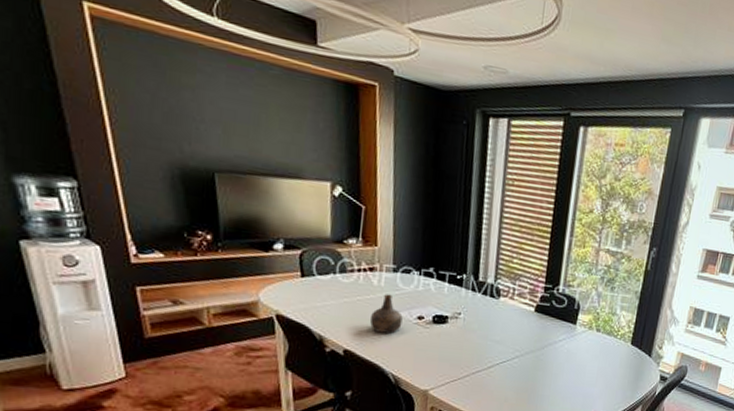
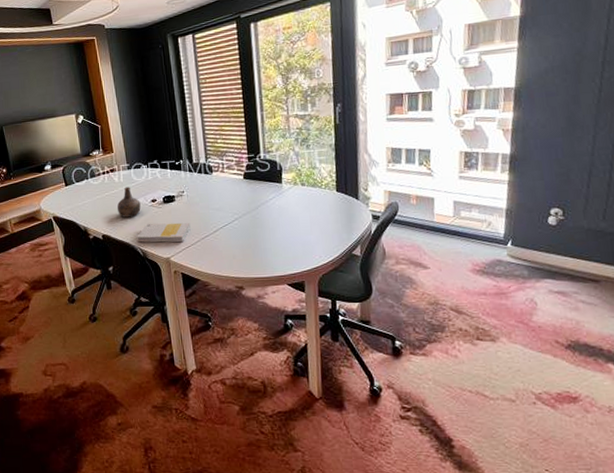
book: none [390,344,461,375] -> present [137,222,191,243]

